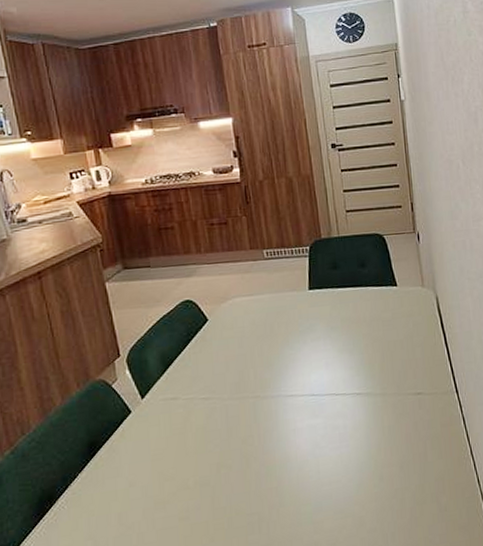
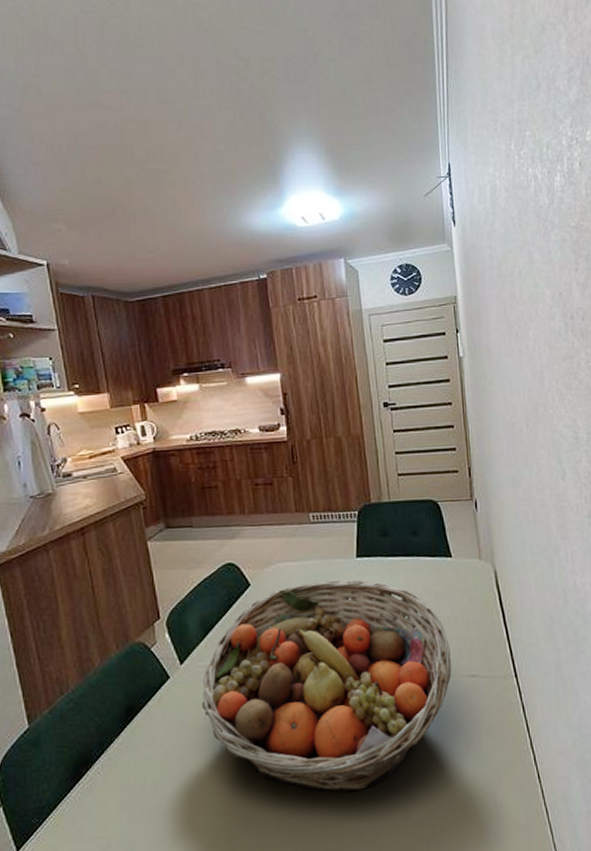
fruit basket: none [164,310,399,509] -> present [202,579,452,792]

